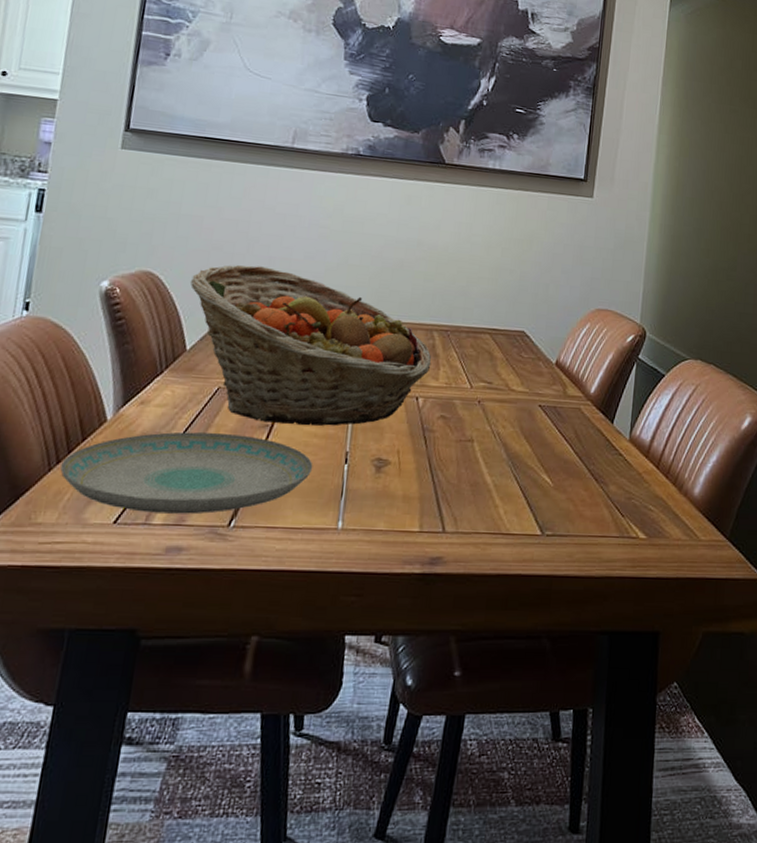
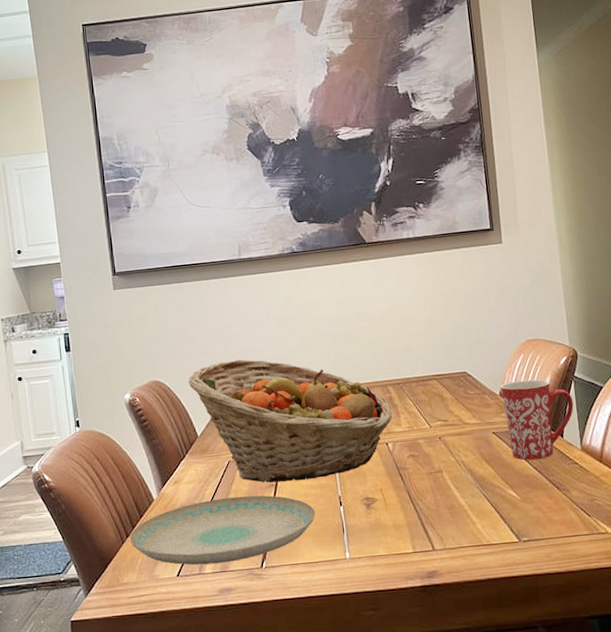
mug: none [554,351,632,444] -> present [499,379,574,460]

